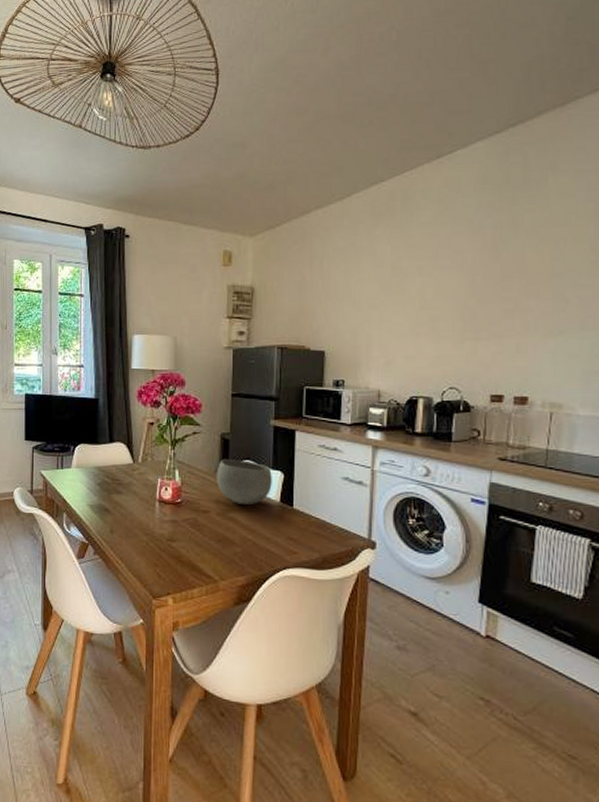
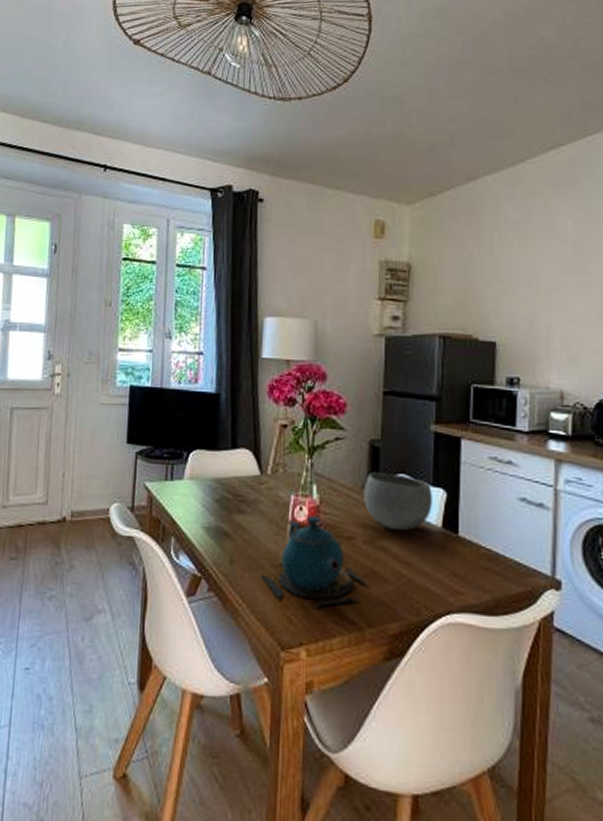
teapot: none [136,494,219,566] -> present [261,515,366,608]

